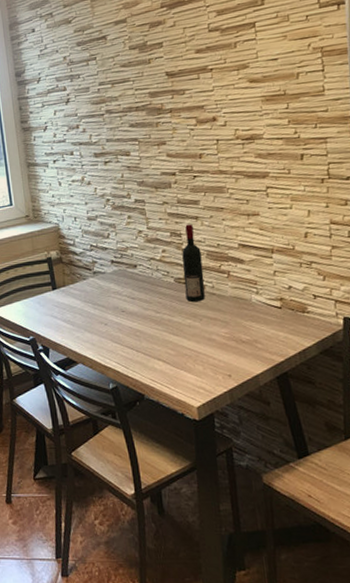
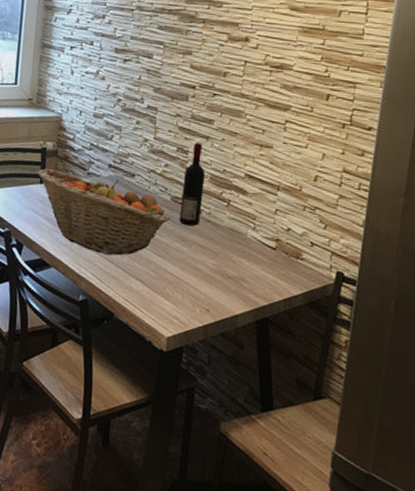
fruit basket: none [48,273,177,343] -> present [37,169,170,256]

